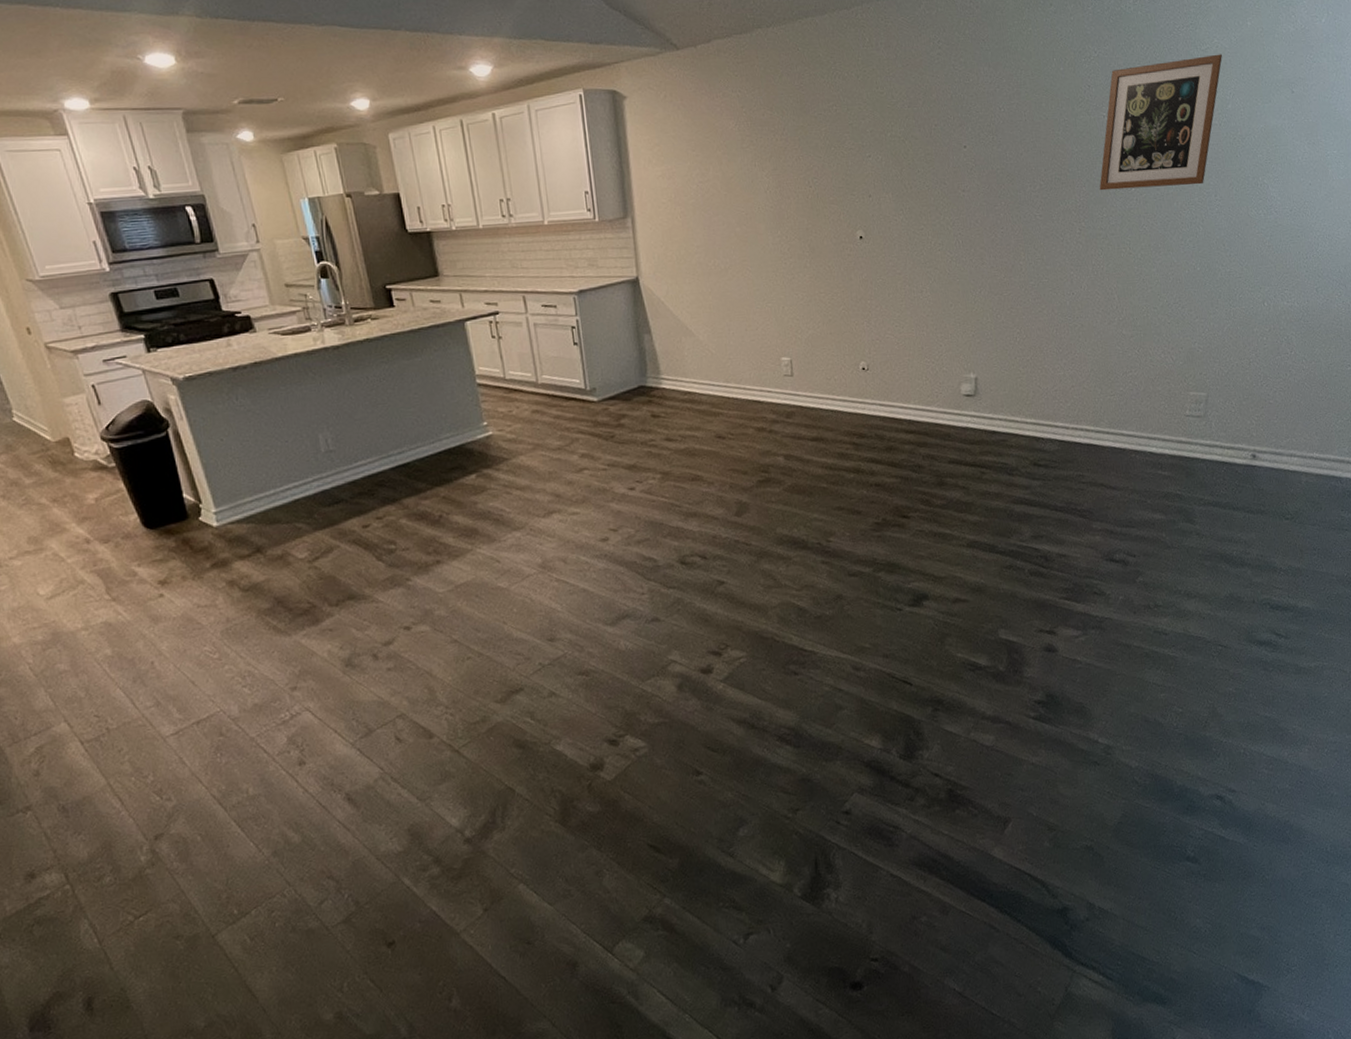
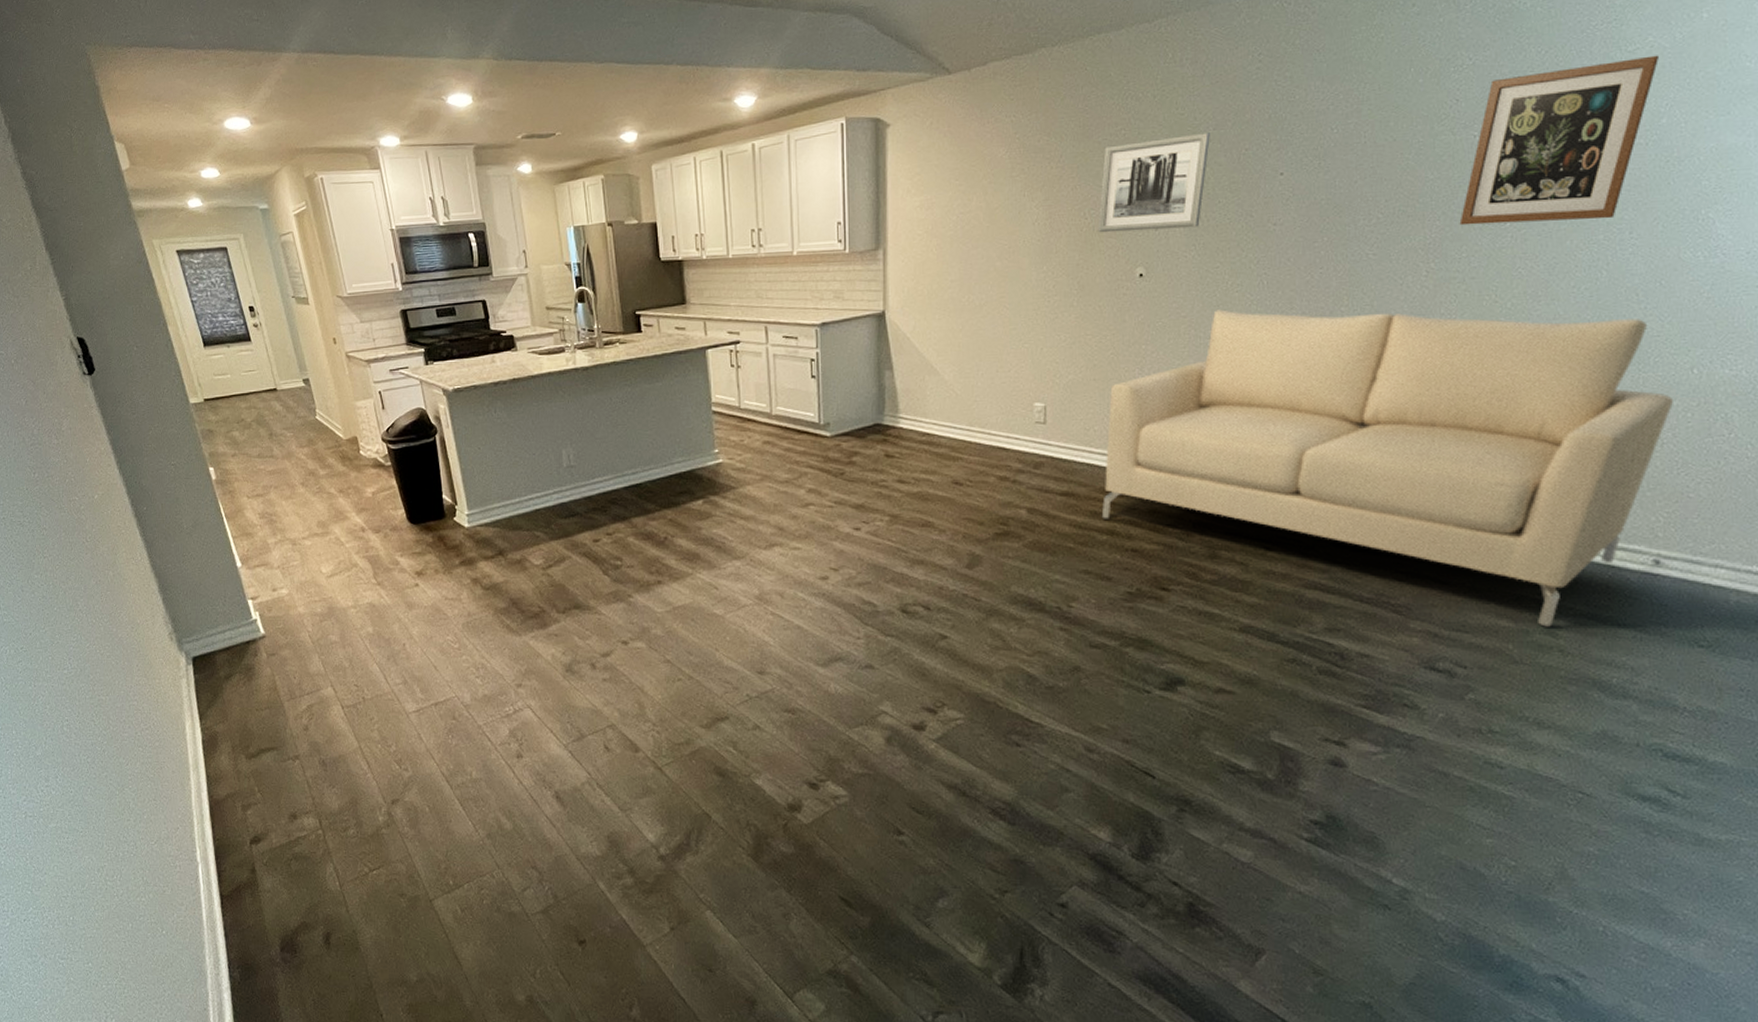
wall art: none [820,110,907,200] -> present [1097,132,1210,233]
sofa: none [844,263,1254,516] -> present [1101,309,1673,627]

